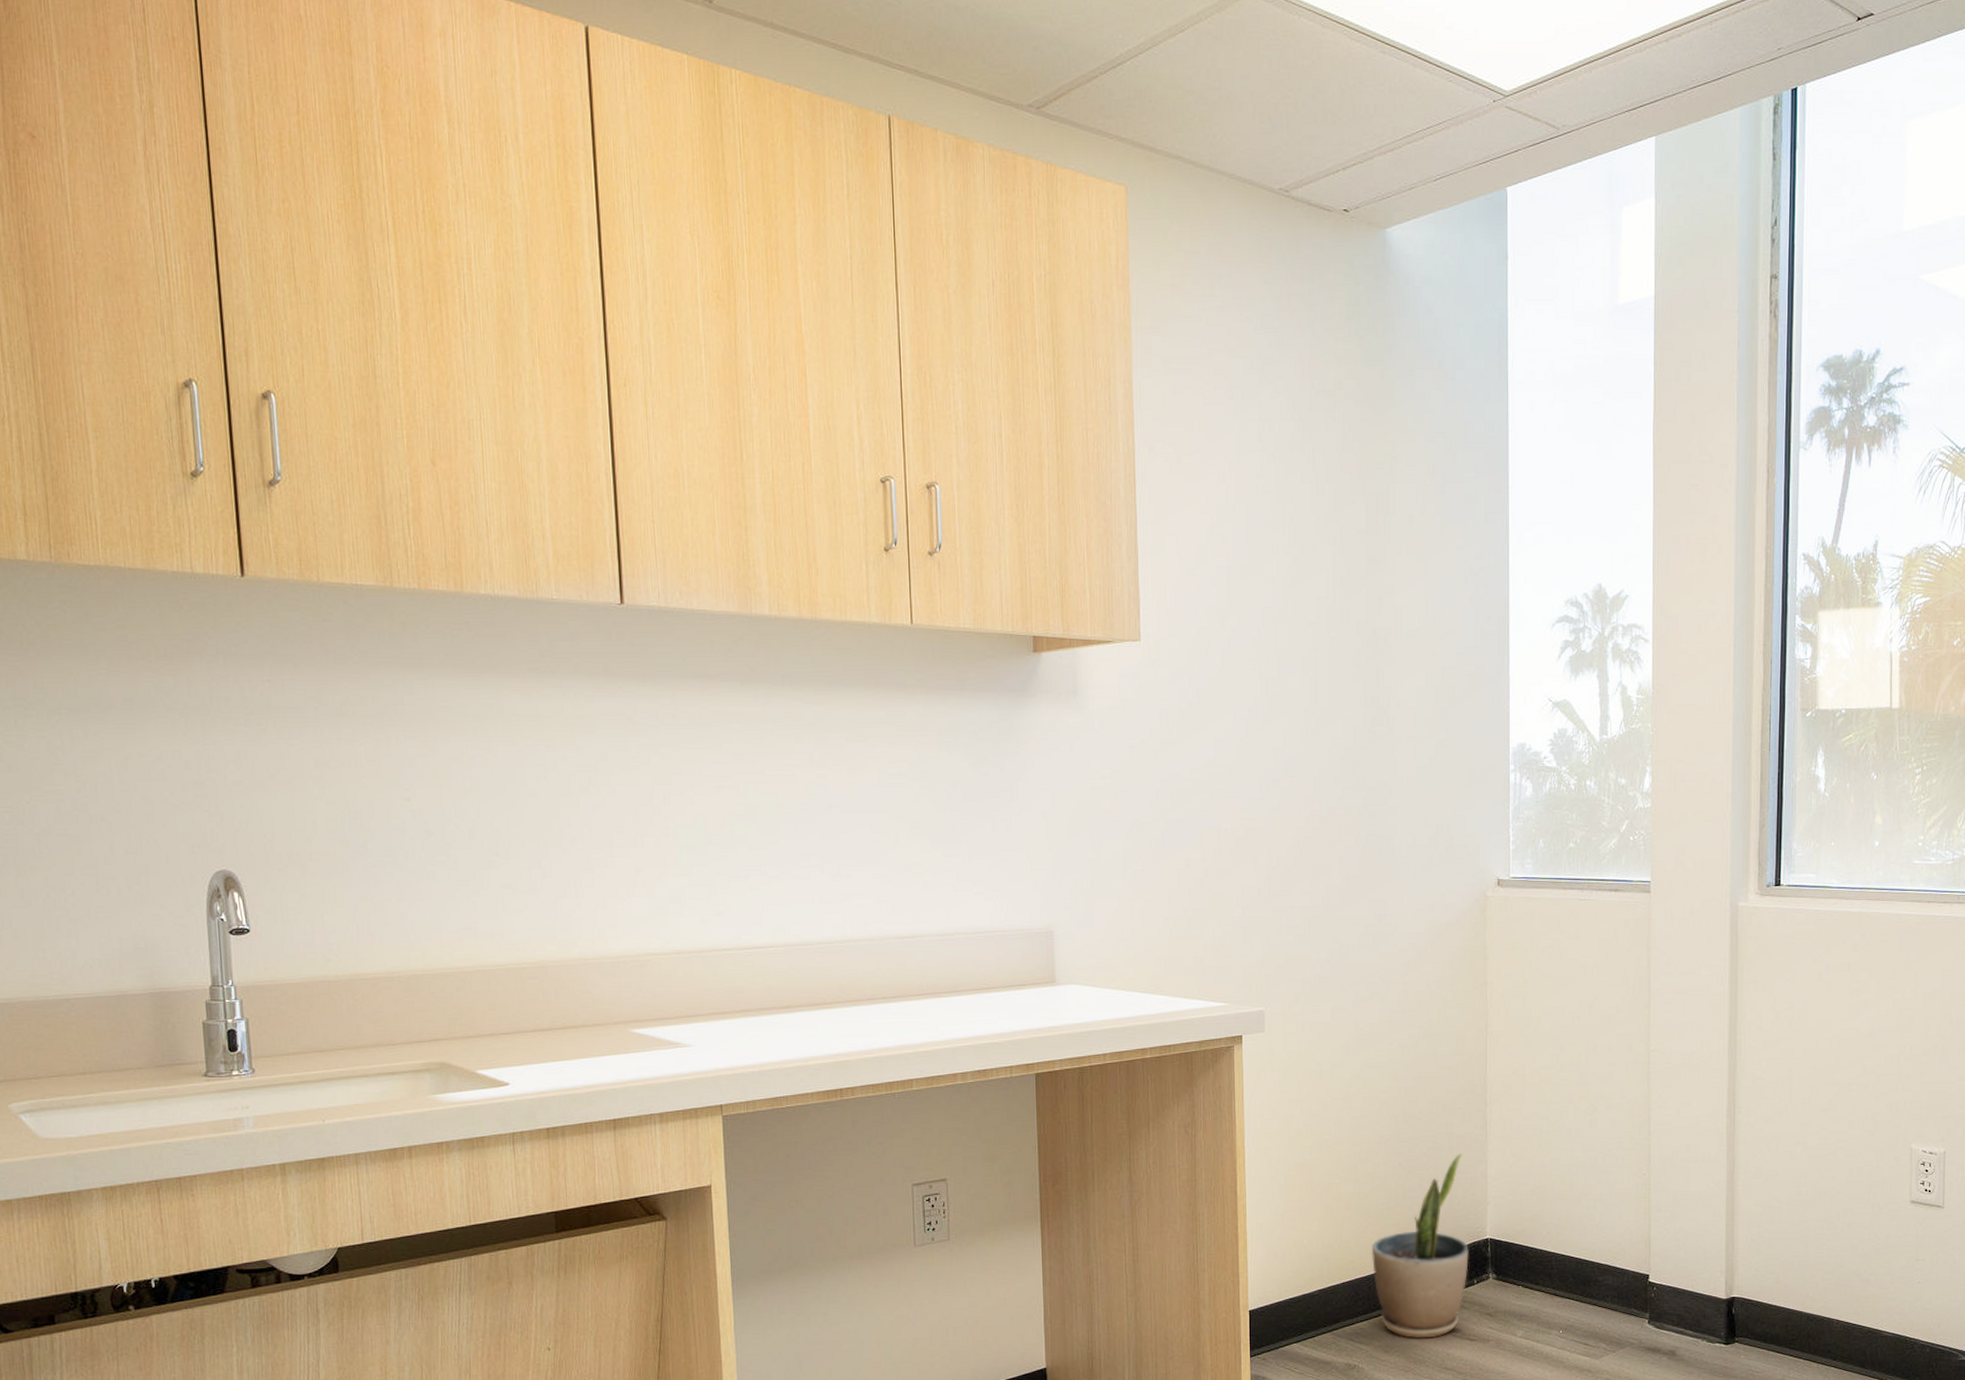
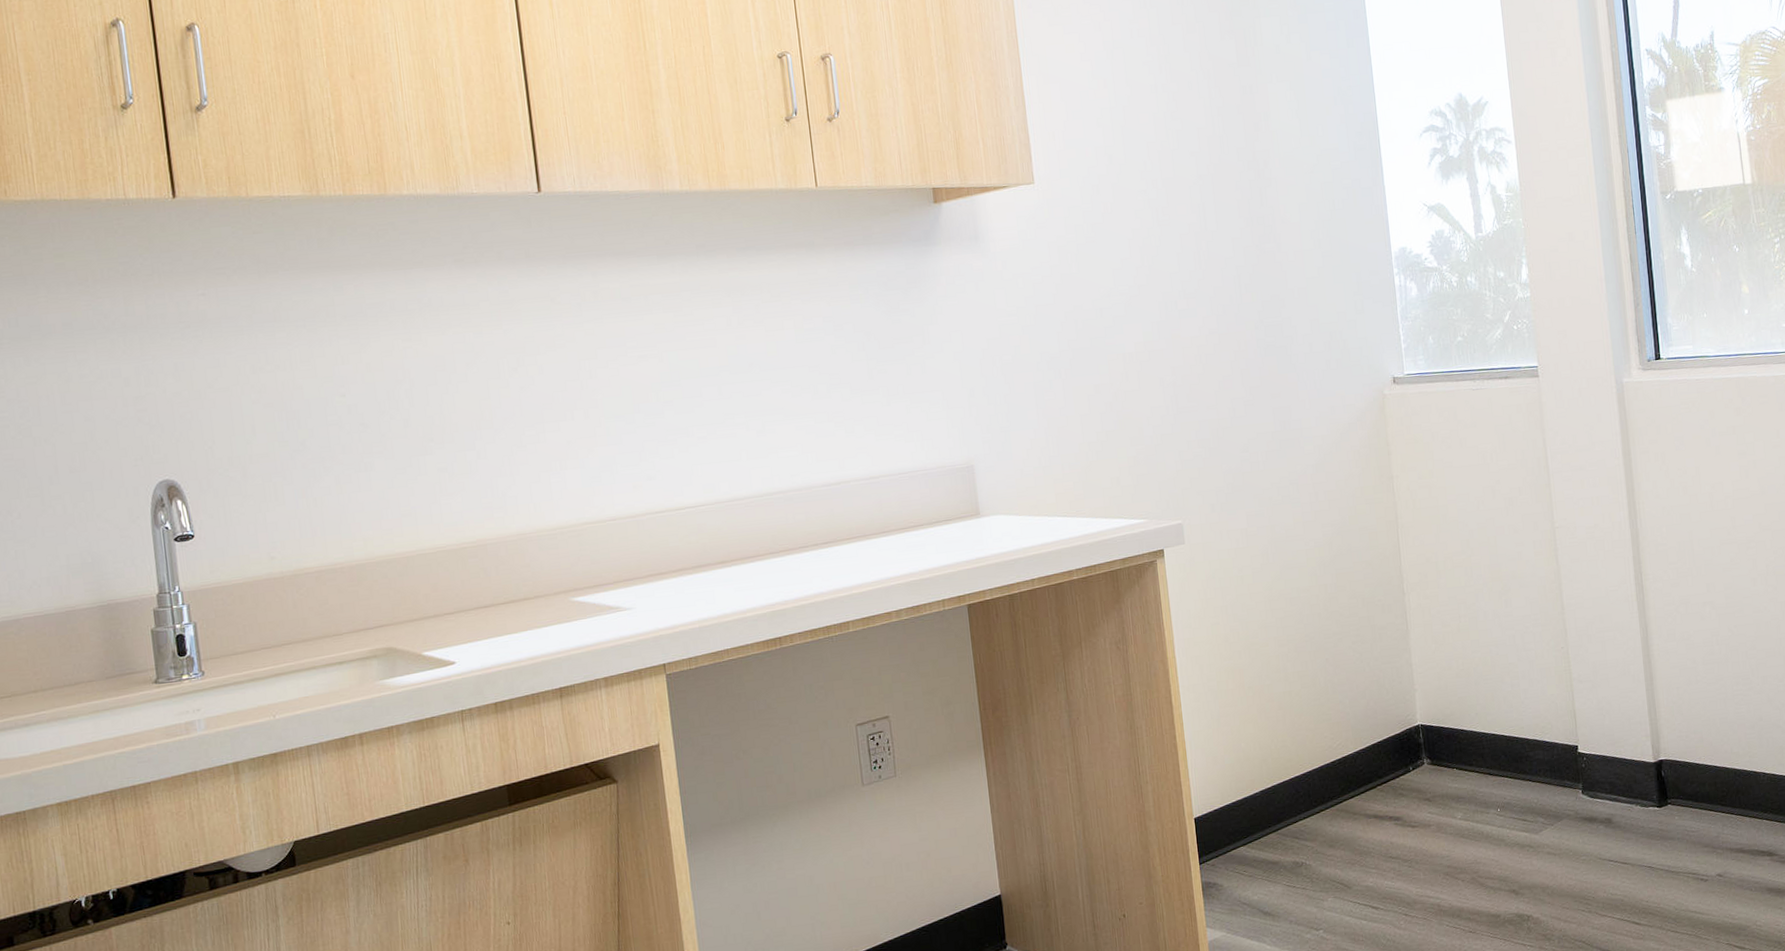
potted plant: present [1371,1153,1469,1339] -> none [1306,644,1403,831]

